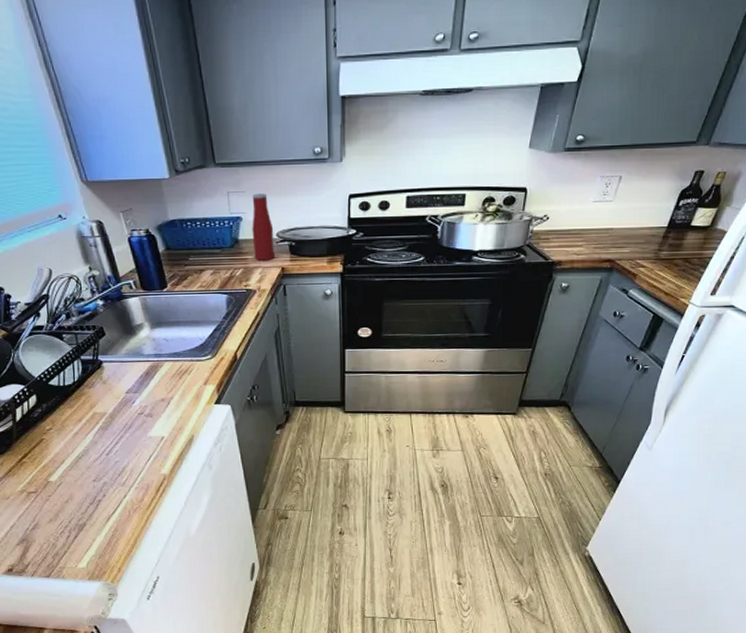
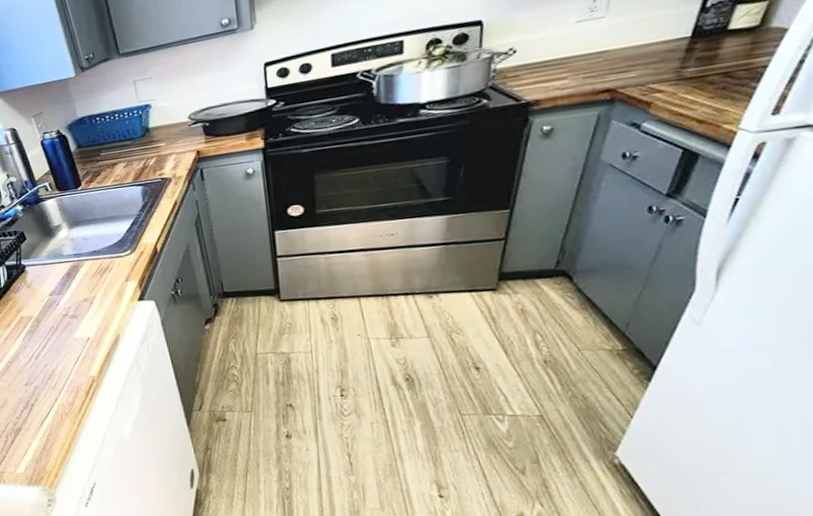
bottle: present [252,193,276,260] -> none [159,76,190,147]

